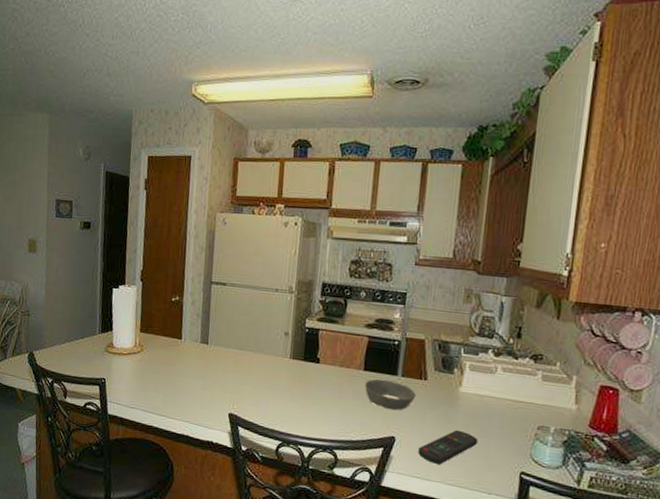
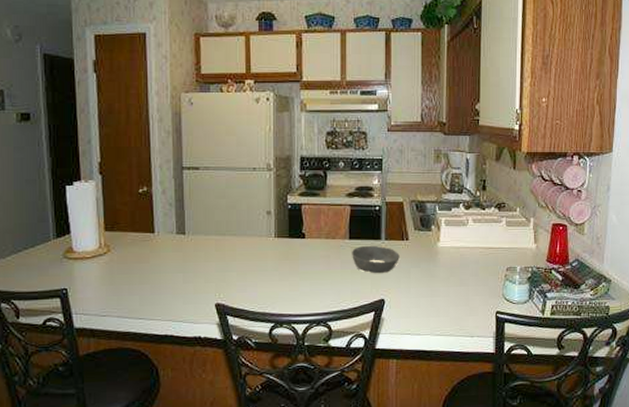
remote control: present [418,429,479,465] -> none [407,282,458,318]

